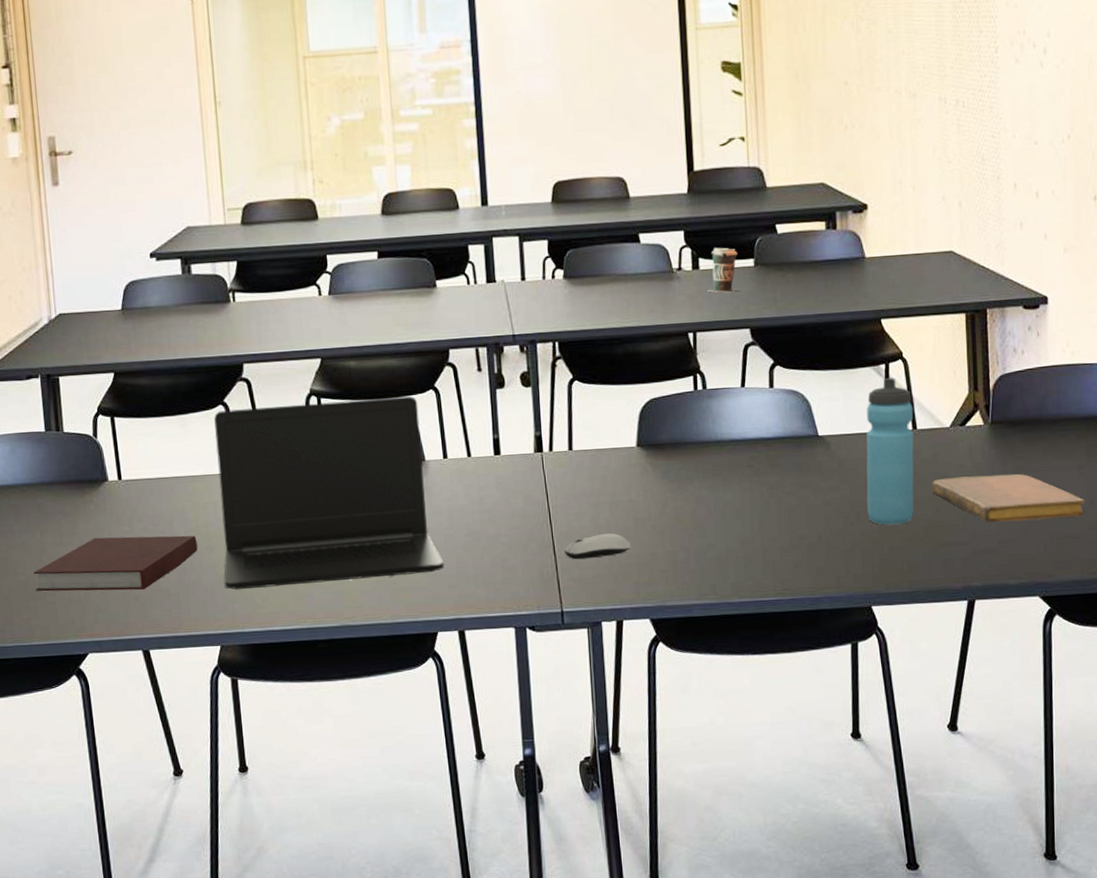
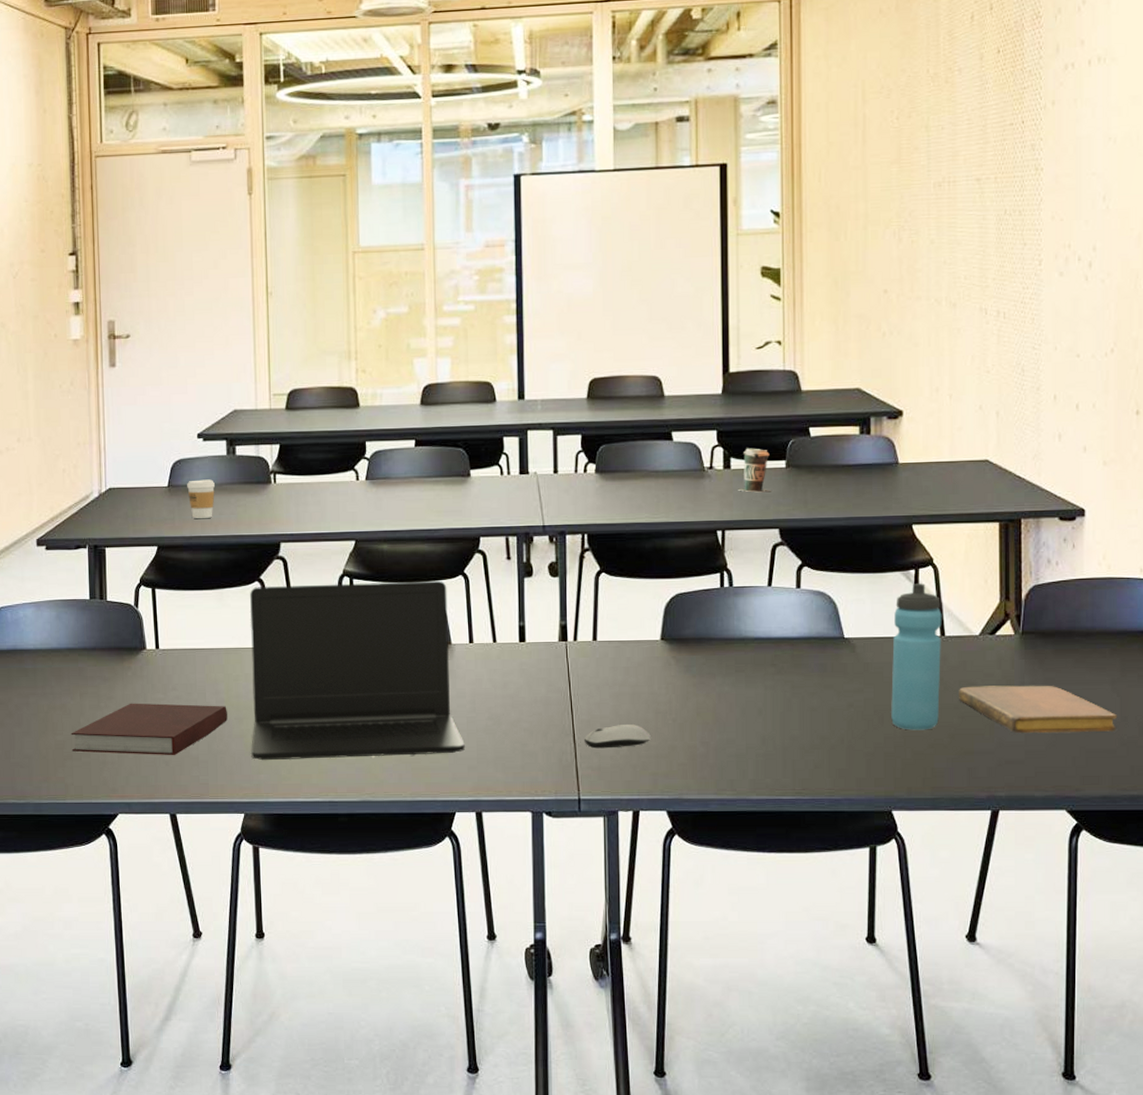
coffee cup: none [142,300,172,342] -> present [187,479,215,518]

